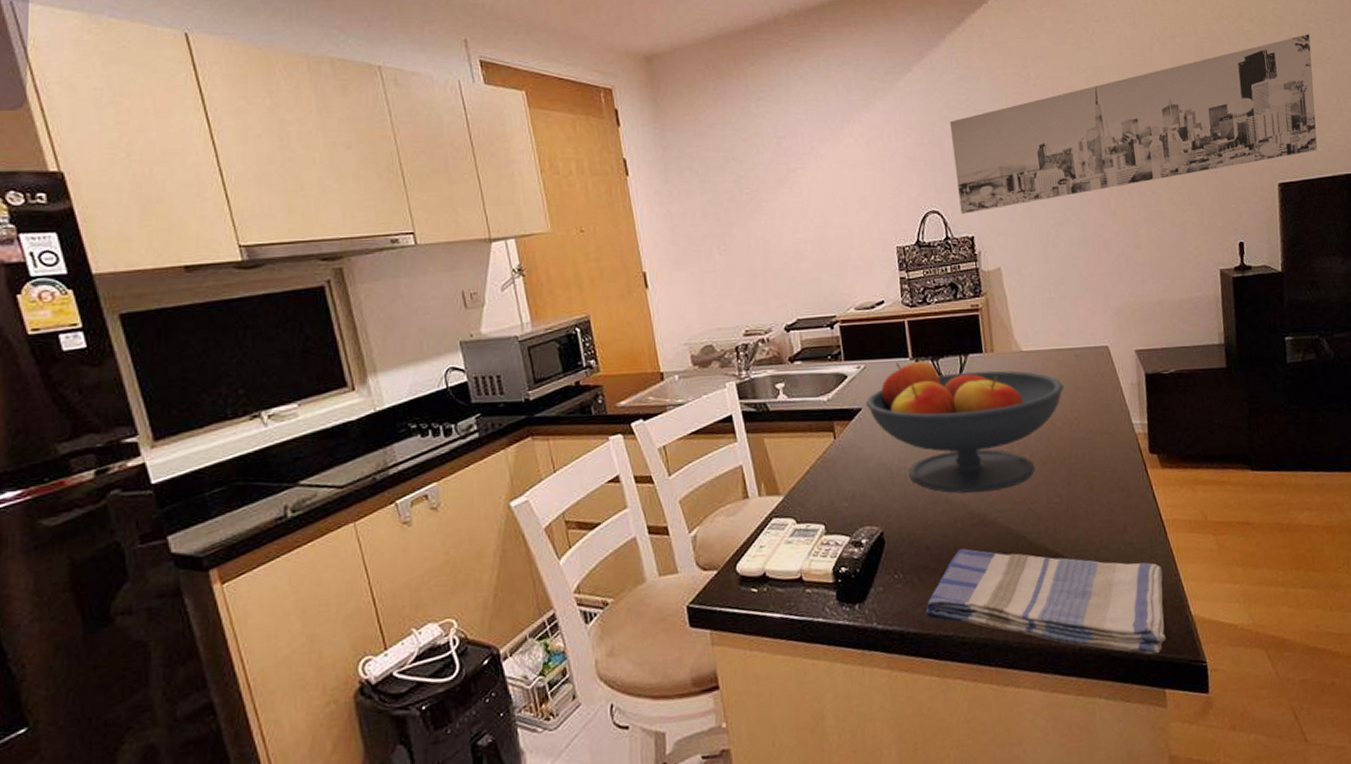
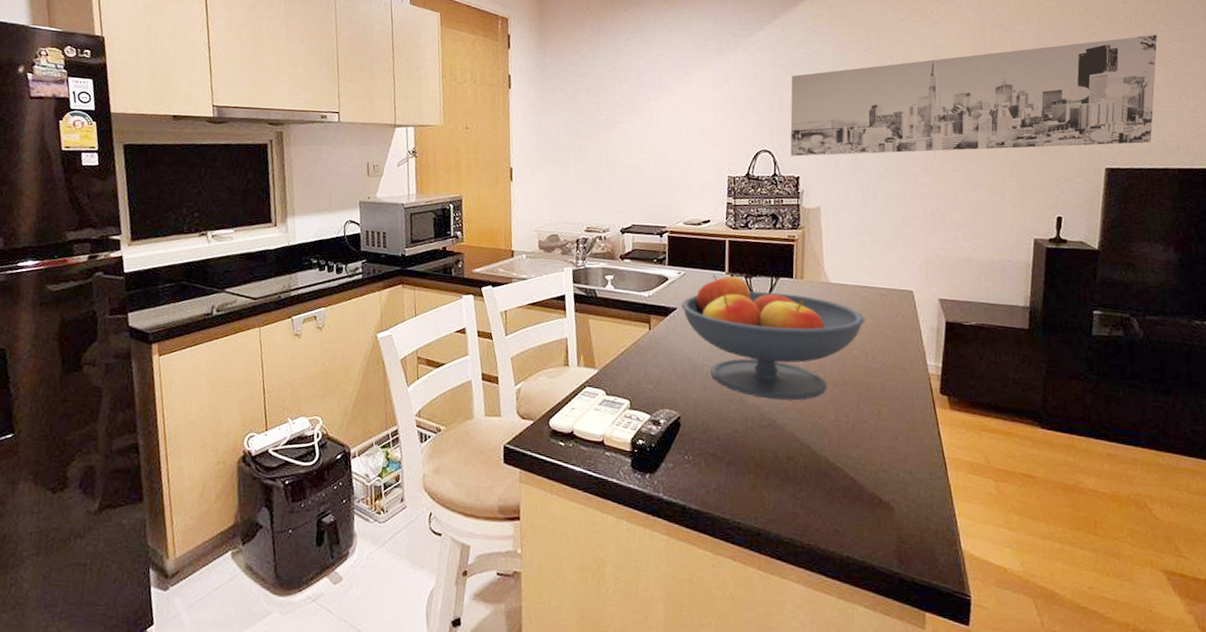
dish towel: present [924,548,1166,655] -> none [707,445,938,578]

